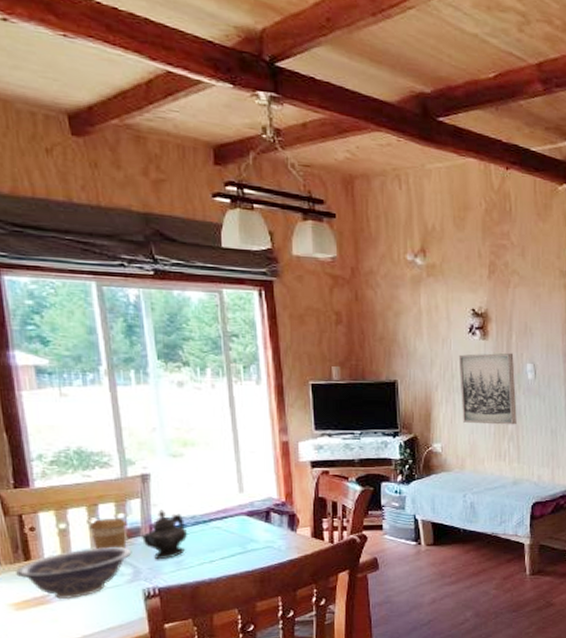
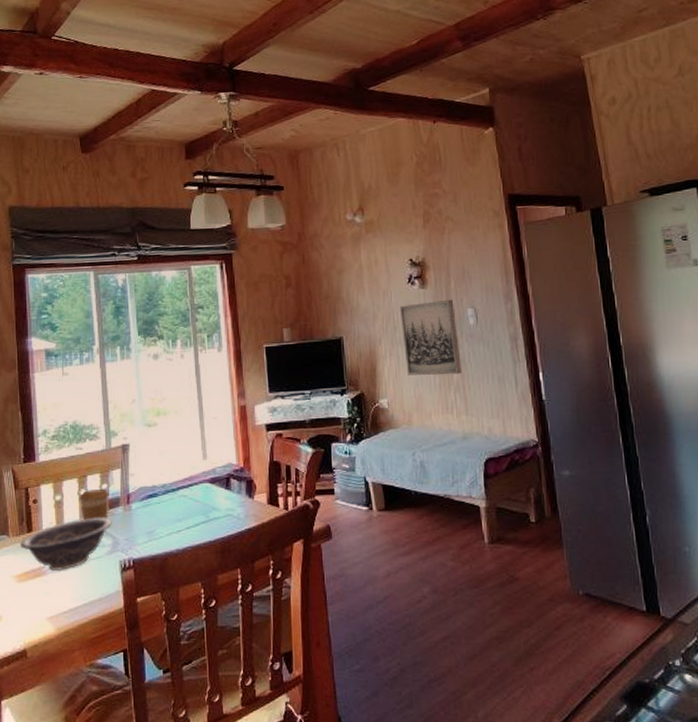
teapot: present [140,510,188,560] -> none [120,479,159,530]

